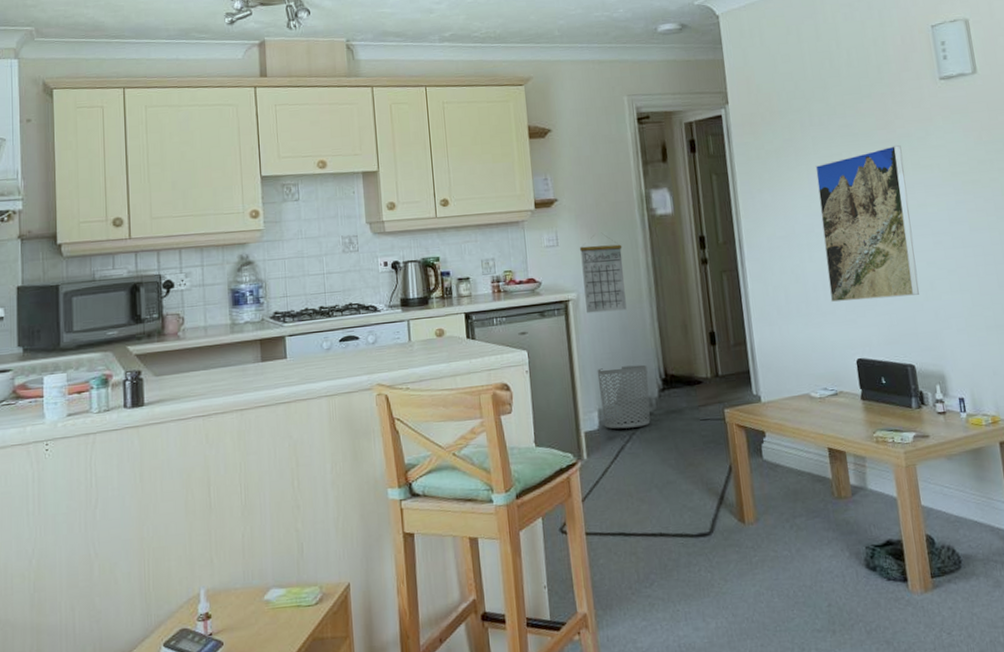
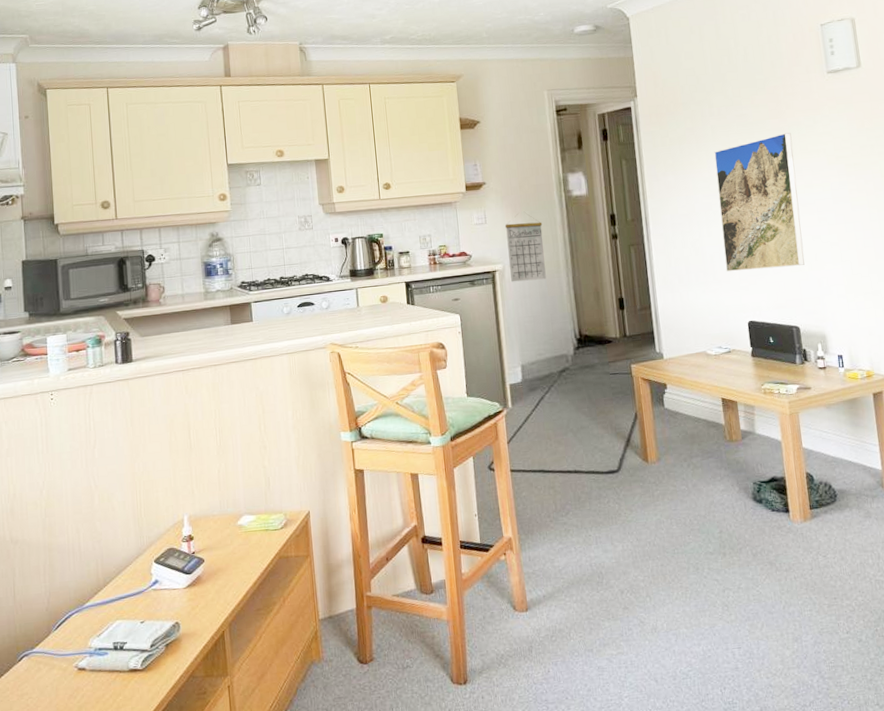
waste bin: present [597,364,651,429] -> none [520,326,567,382]

